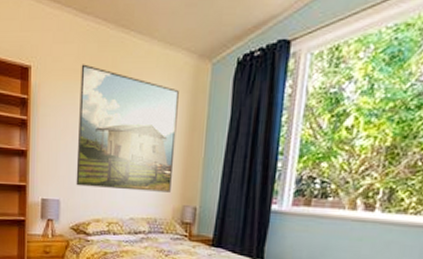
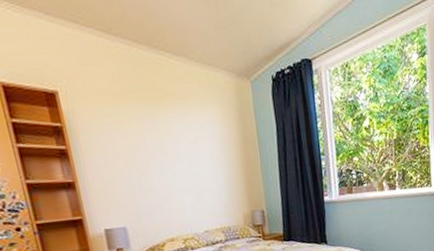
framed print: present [76,64,179,192] -> none [119,86,238,210]

